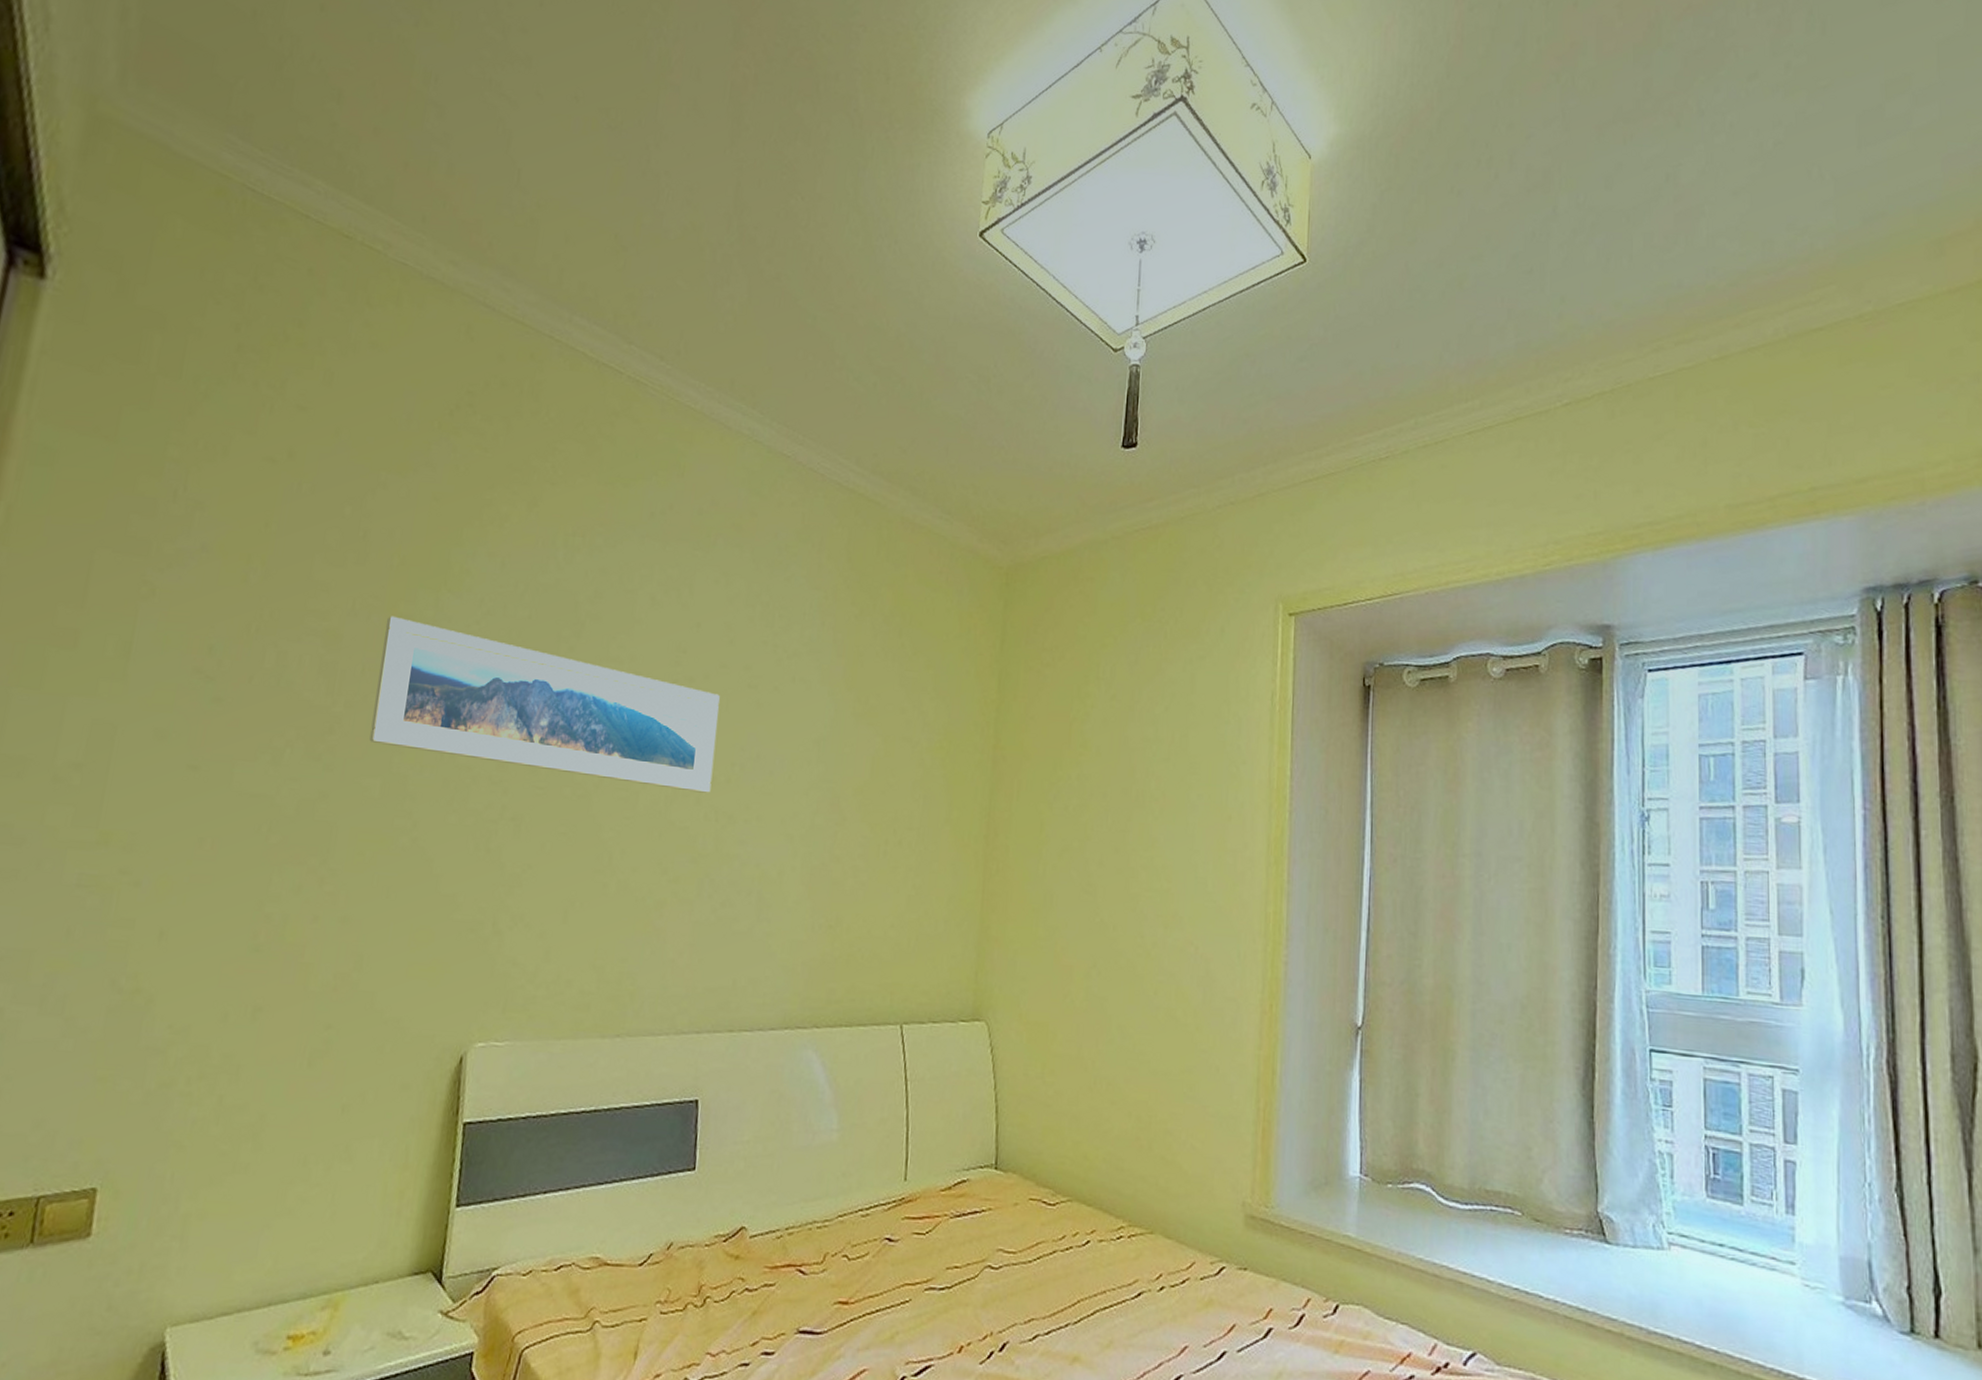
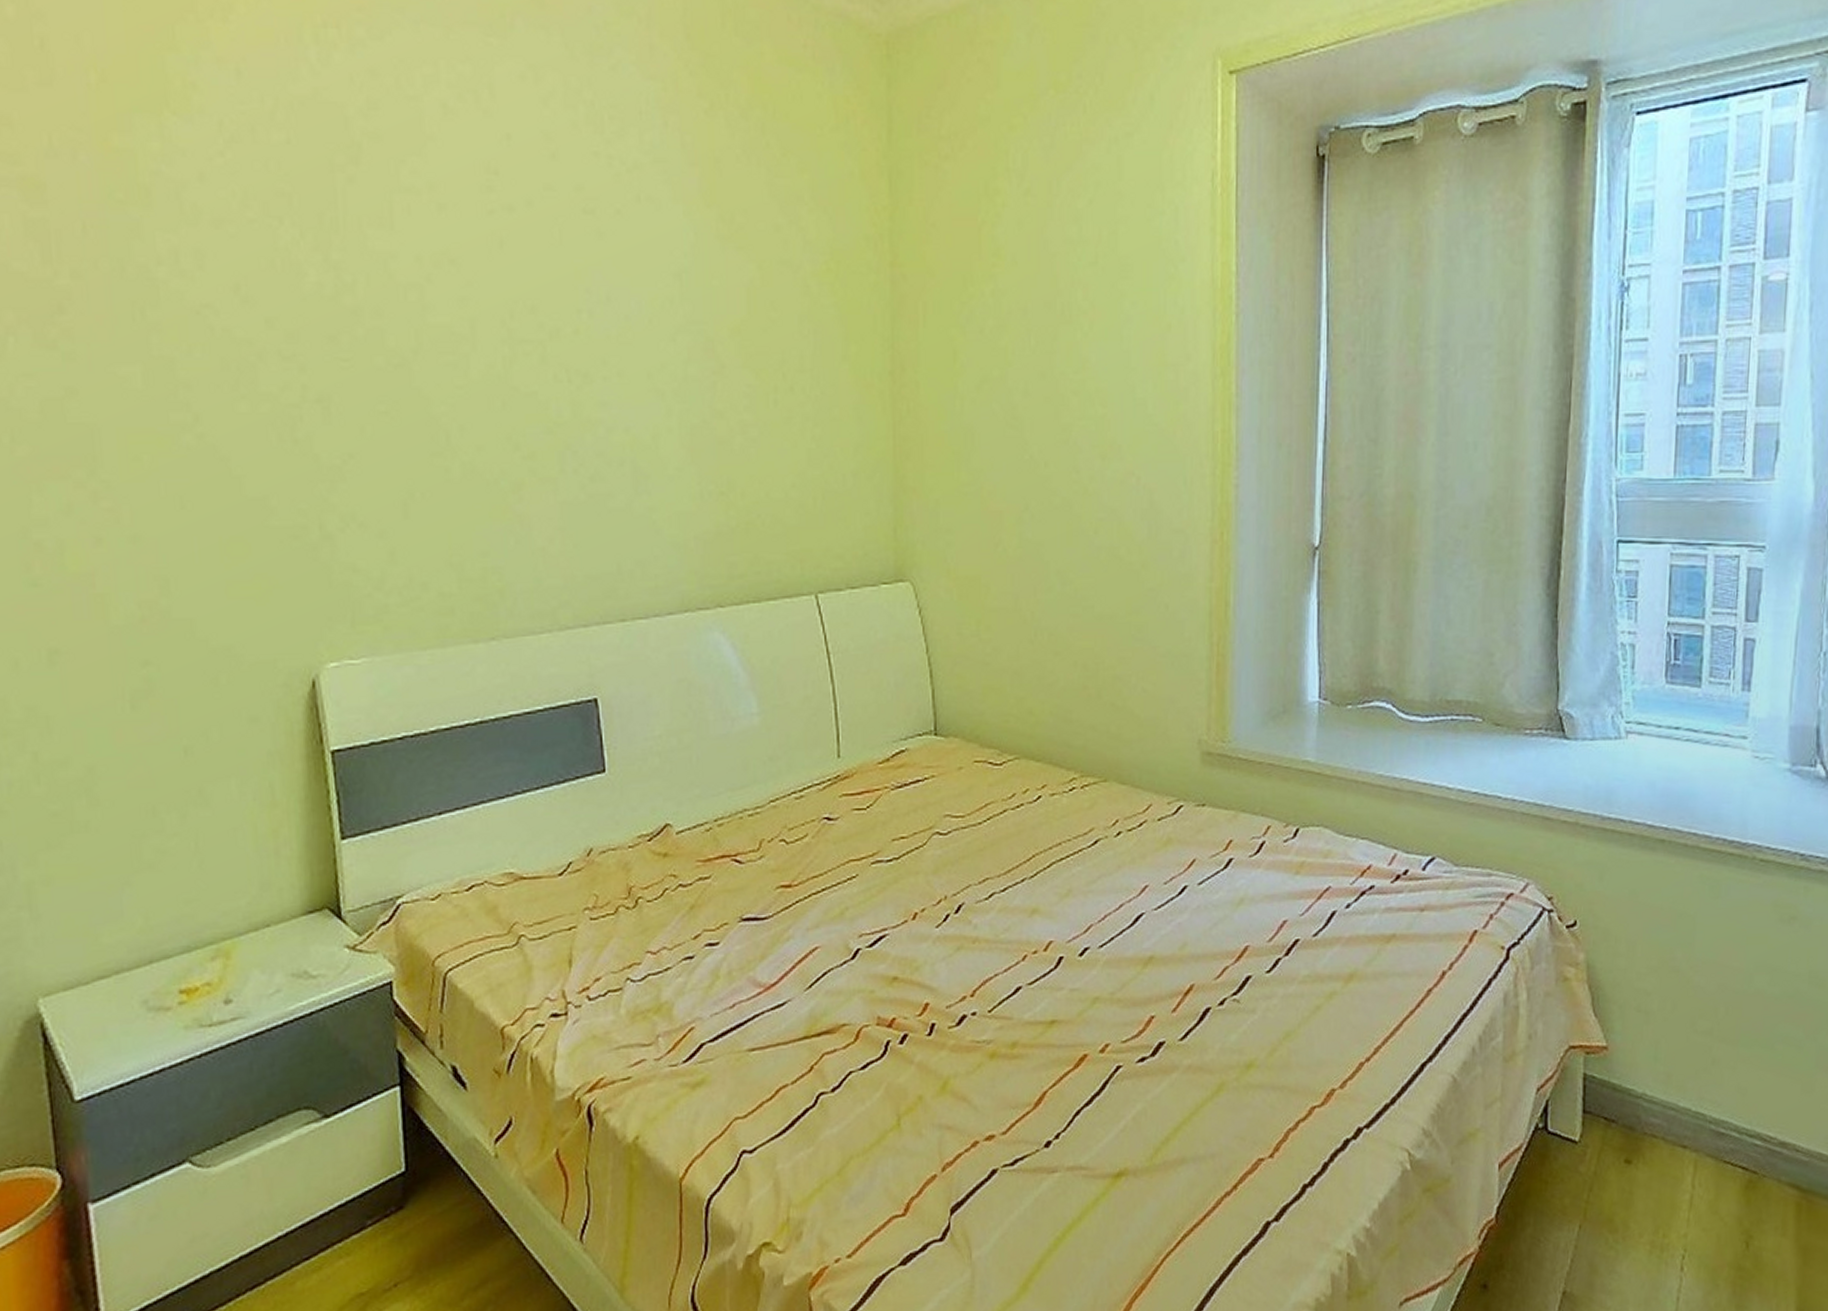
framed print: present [369,616,720,793] -> none [99,153,557,349]

